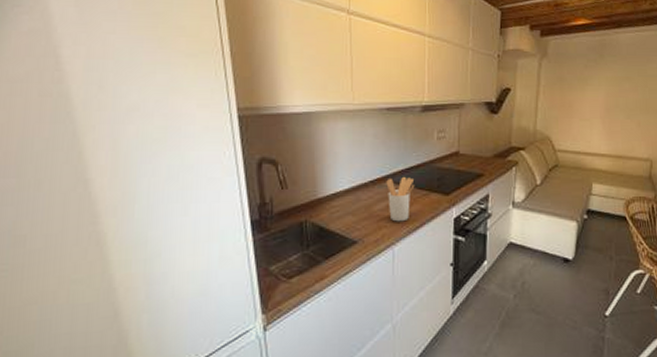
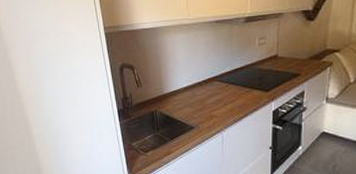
utensil holder: present [386,176,415,222] -> none [216,76,239,113]

